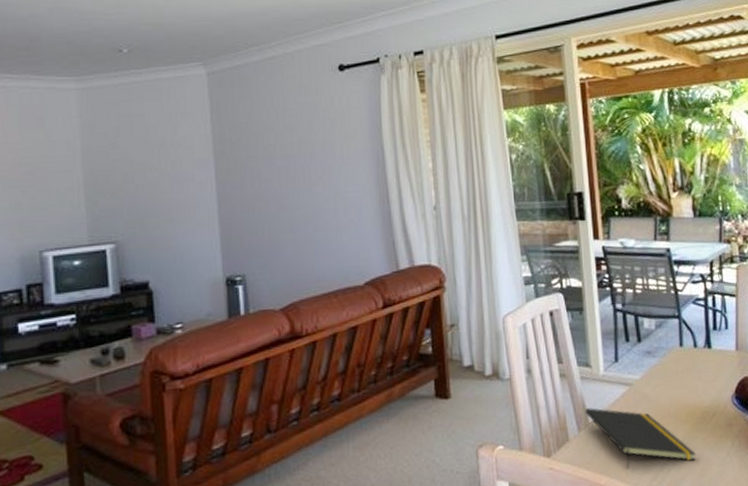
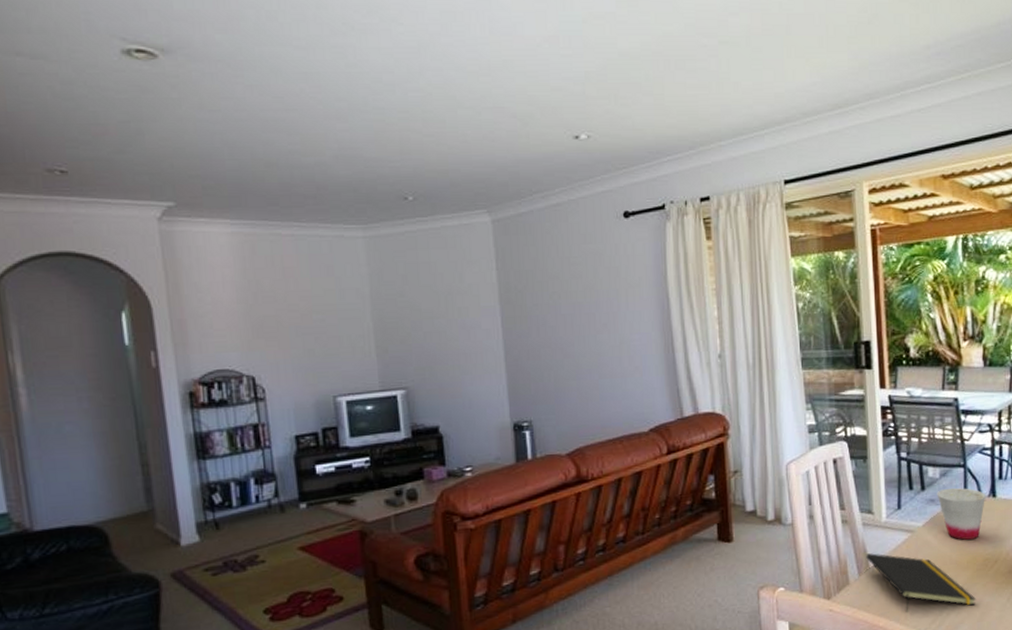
cup: none [653,339,701,393] -> present [937,487,985,540]

